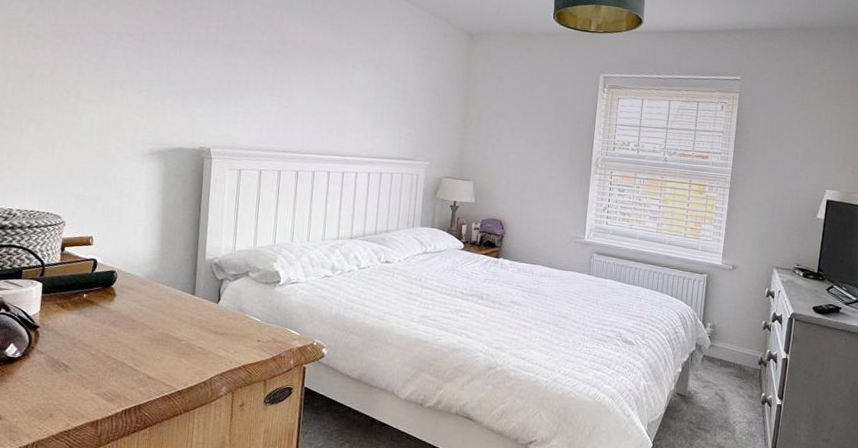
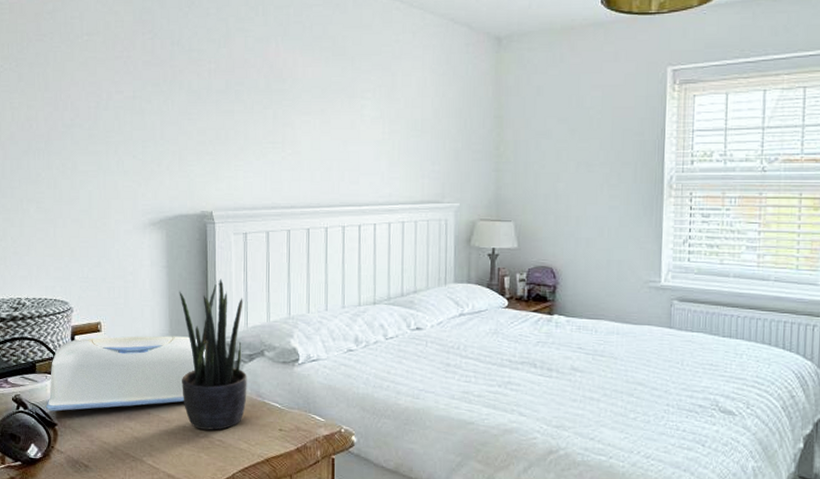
tissue box: none [29,250,194,315] -> present [46,335,206,412]
potted plant: none [168,207,233,339] -> present [179,278,247,430]

